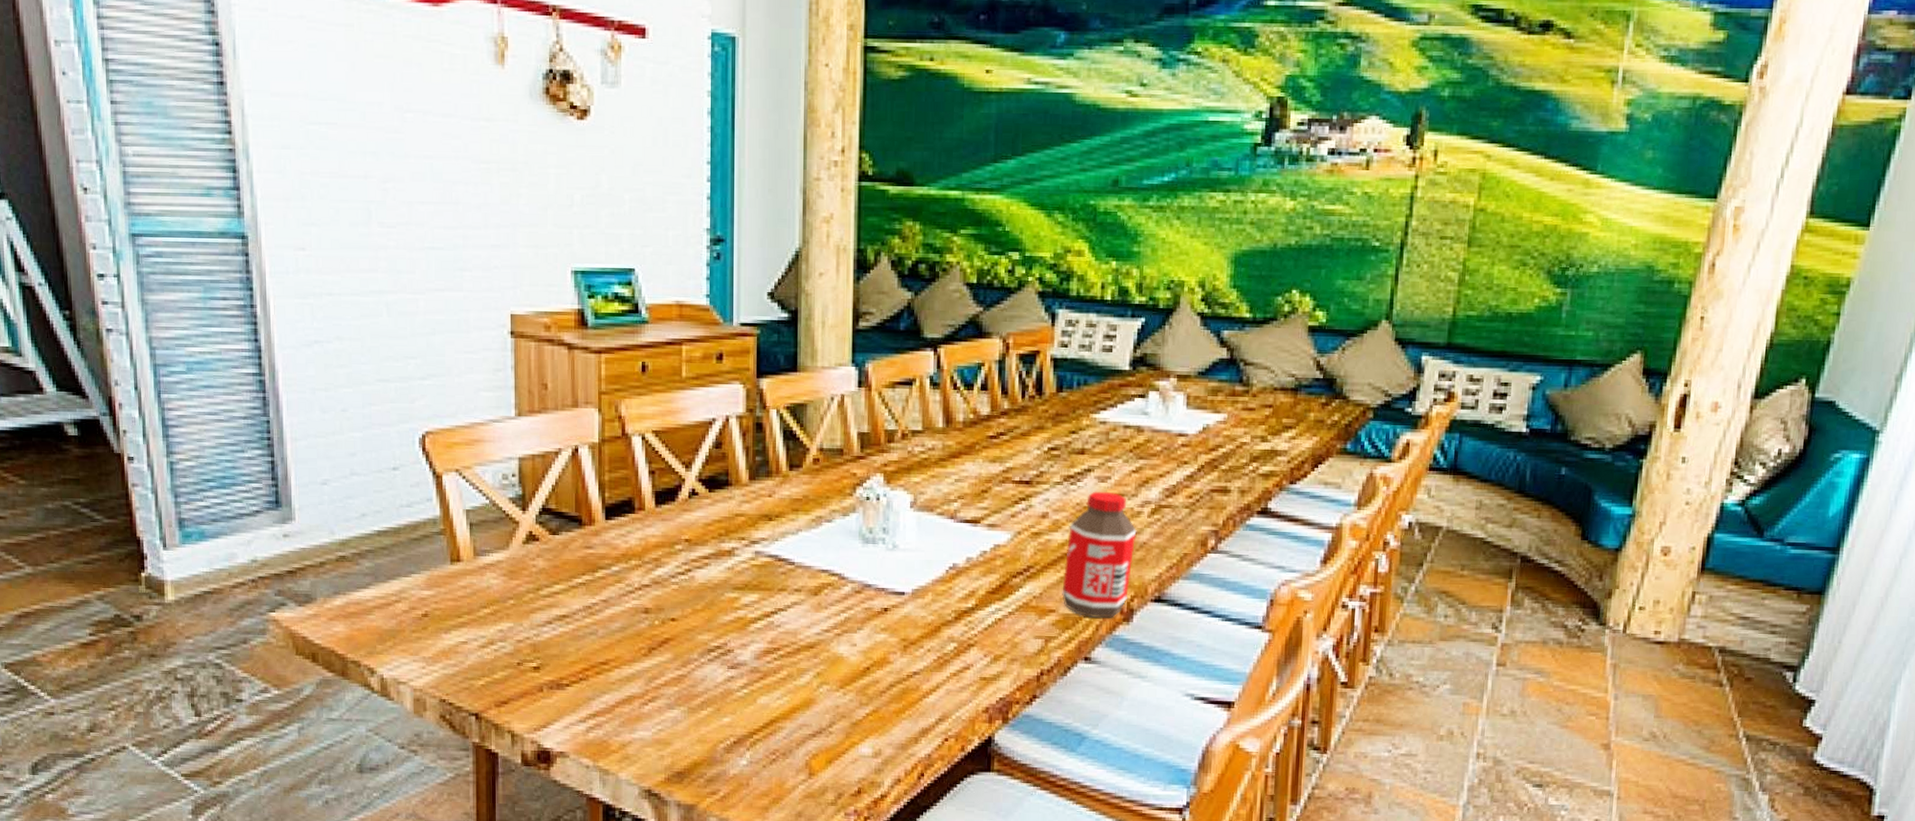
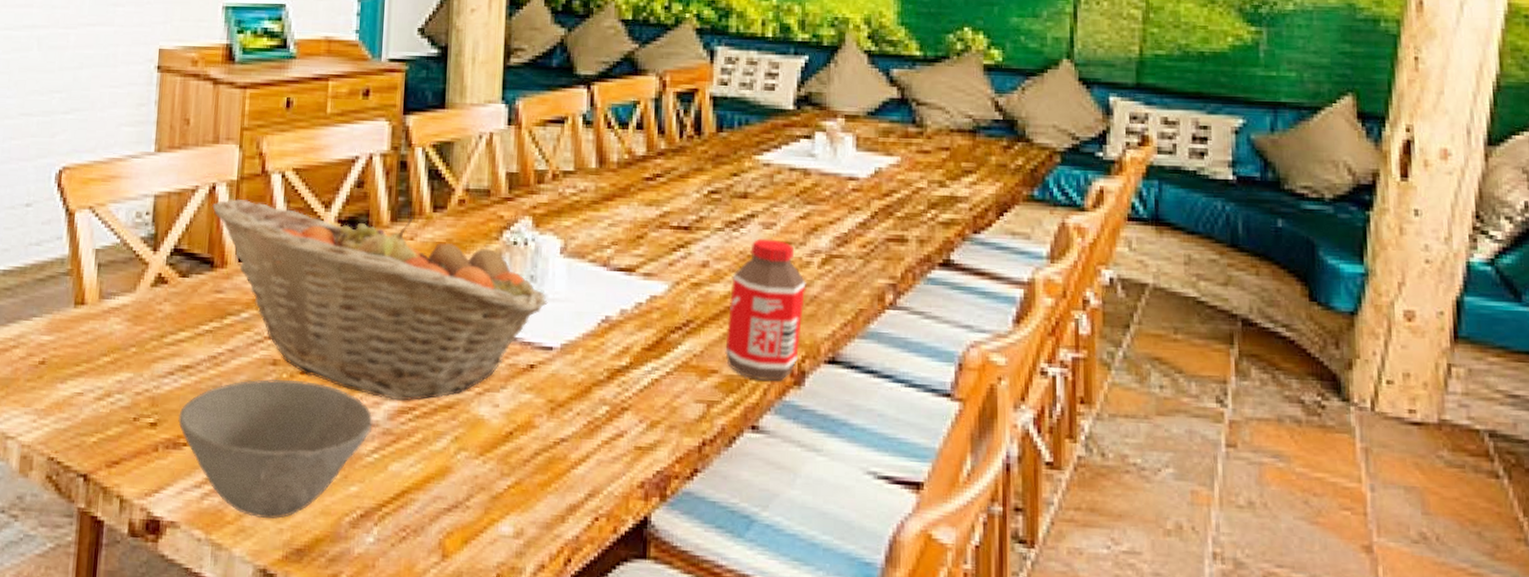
bowl: none [560,626,741,747] -> present [178,379,373,519]
fruit basket: none [576,460,900,643] -> present [212,198,548,401]

